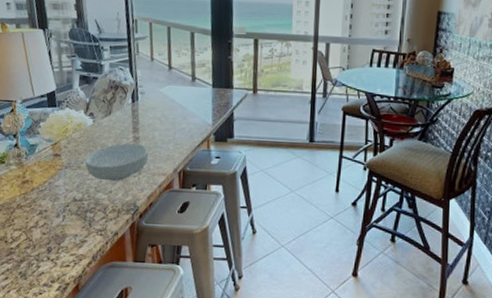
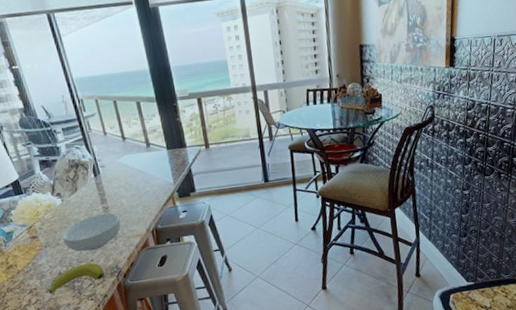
banana: none [59,193,120,220] -> present [49,263,105,294]

